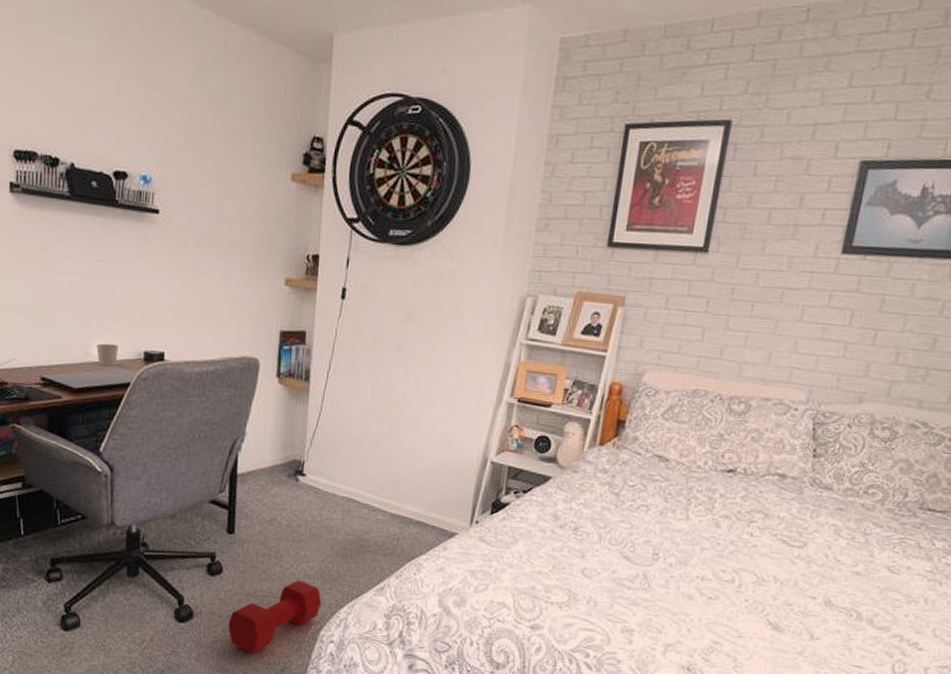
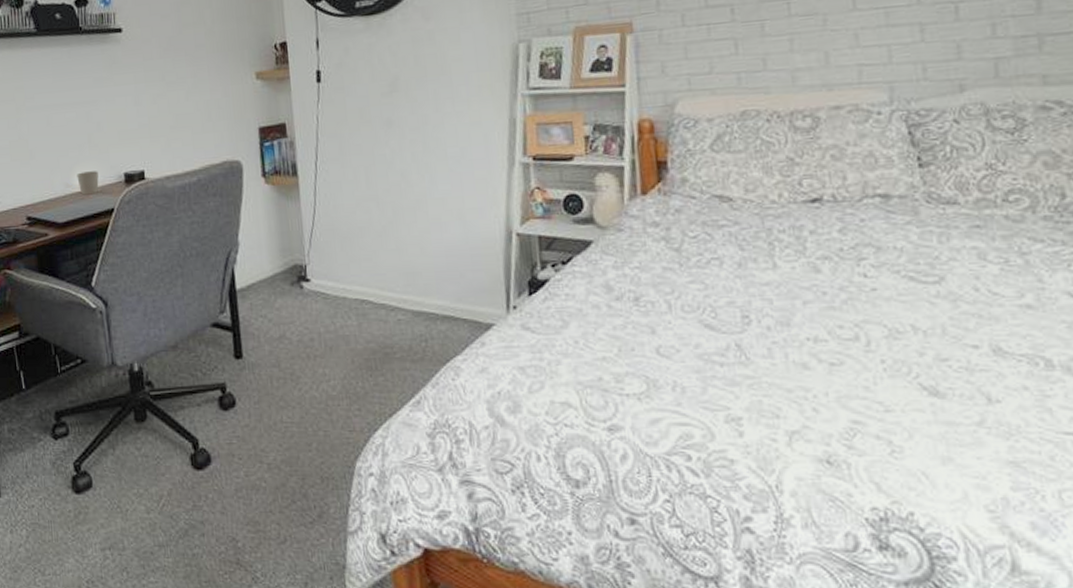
dumbbell: present [228,580,322,654] -> none [250,404,352,500]

